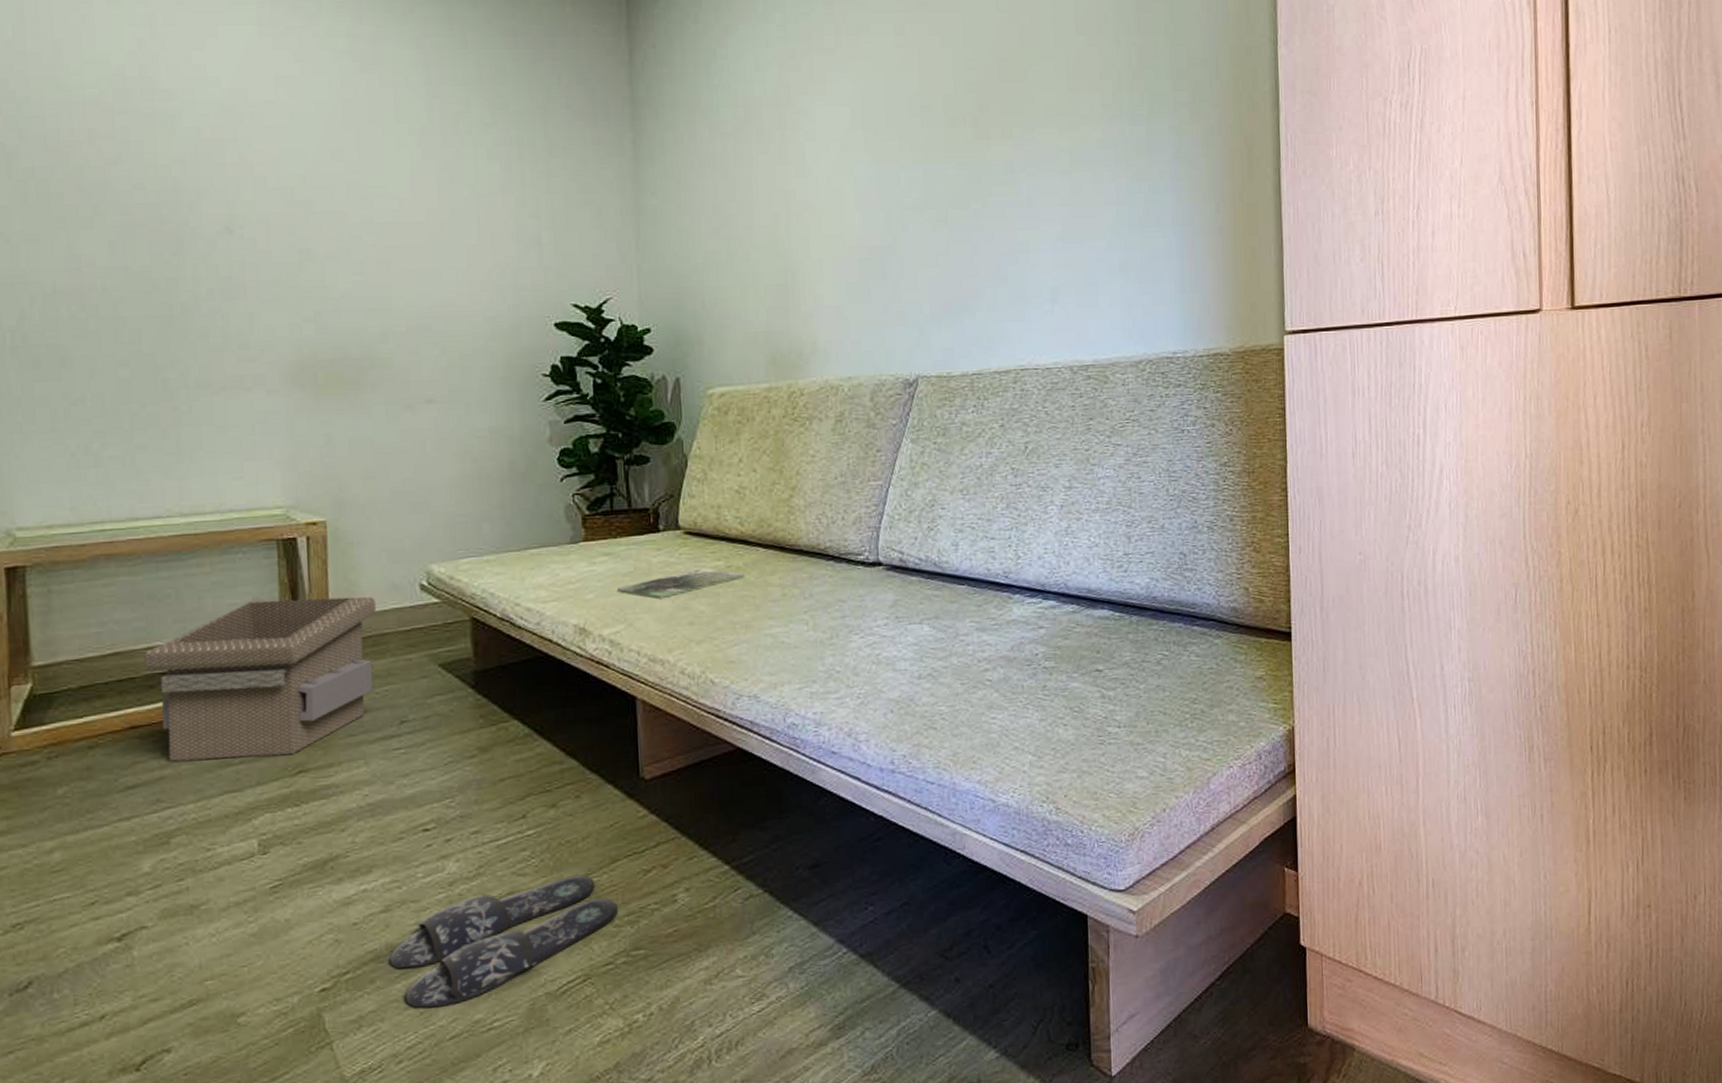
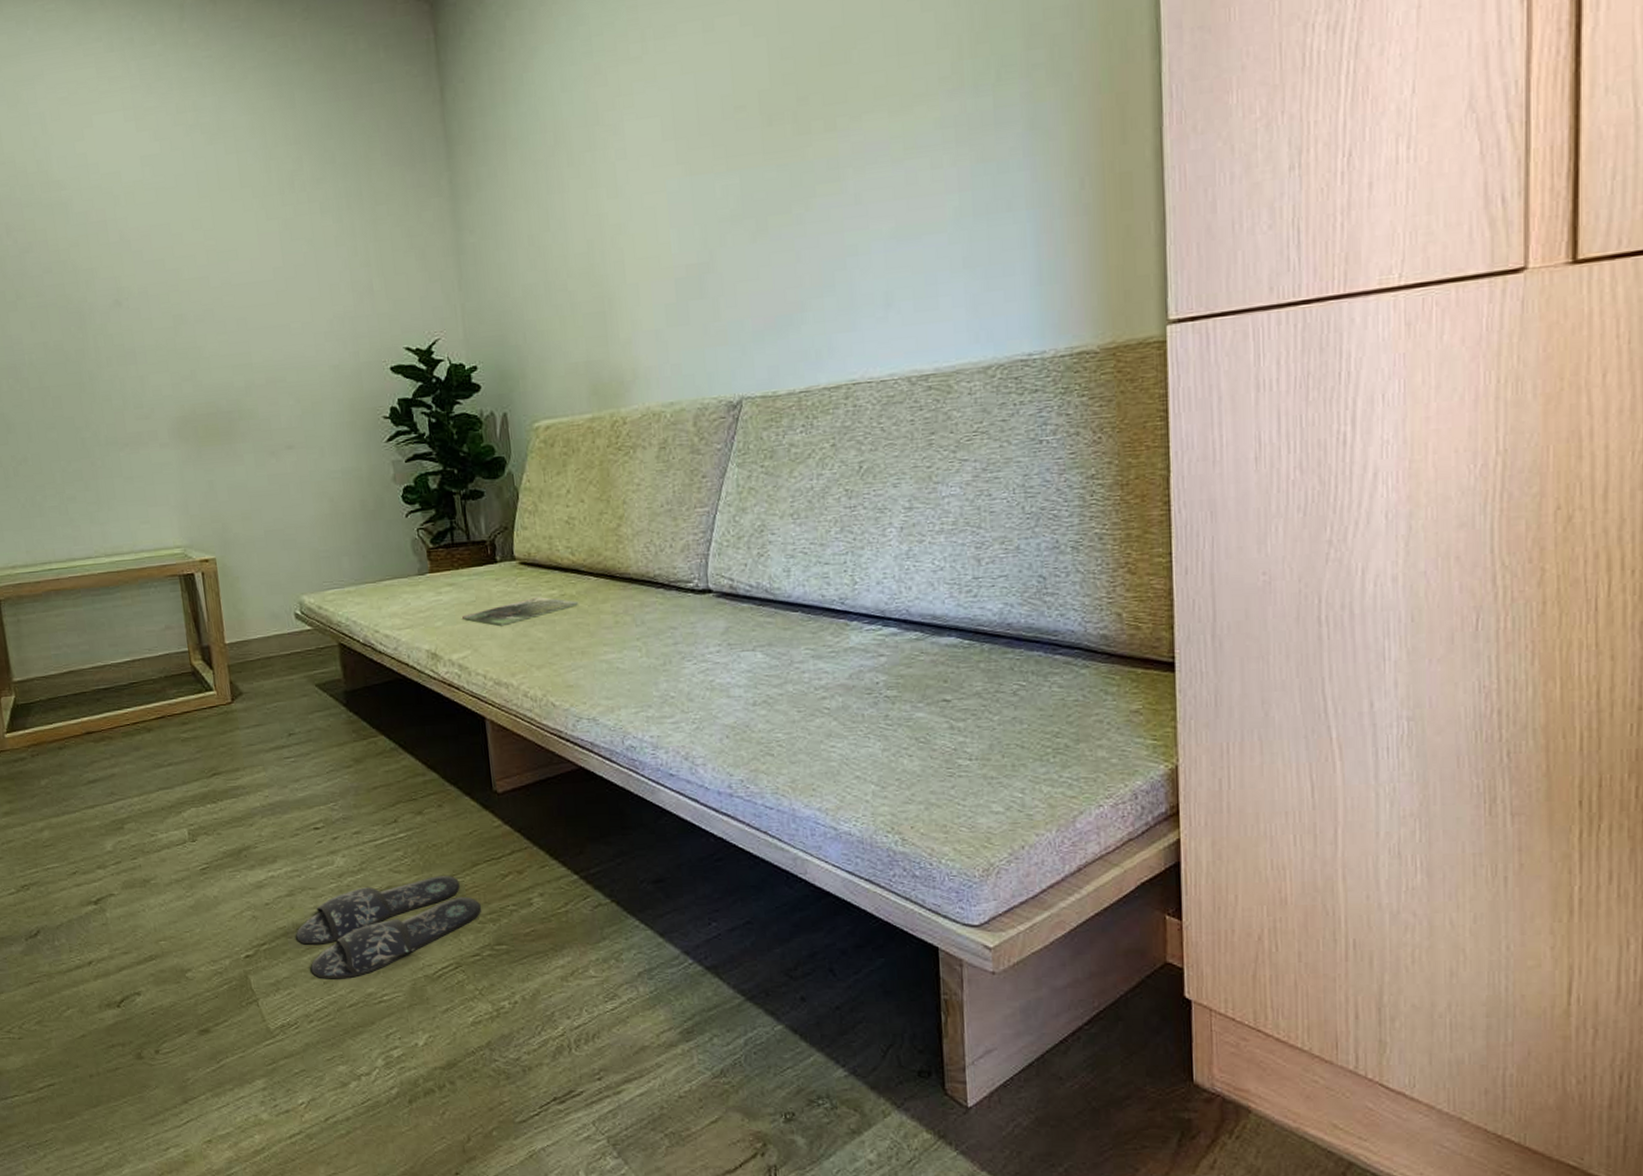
storage basket: present [144,596,377,762] -> none [90,624,265,762]

